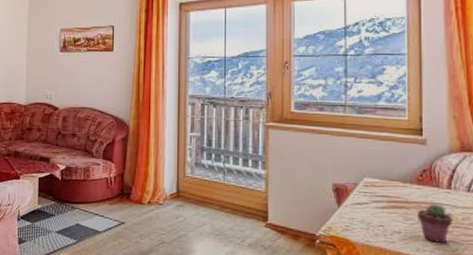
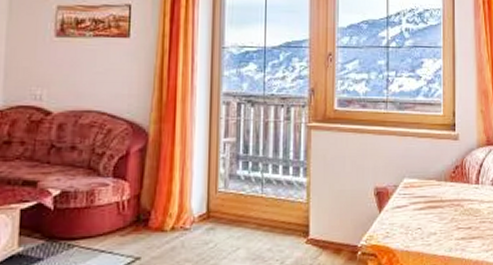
potted succulent: present [418,204,452,243] -> none [451,200,480,240]

